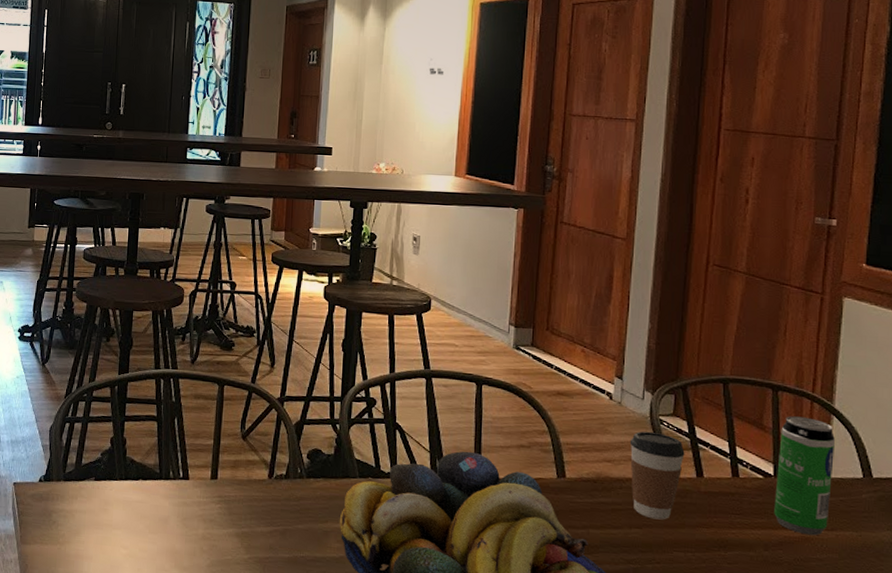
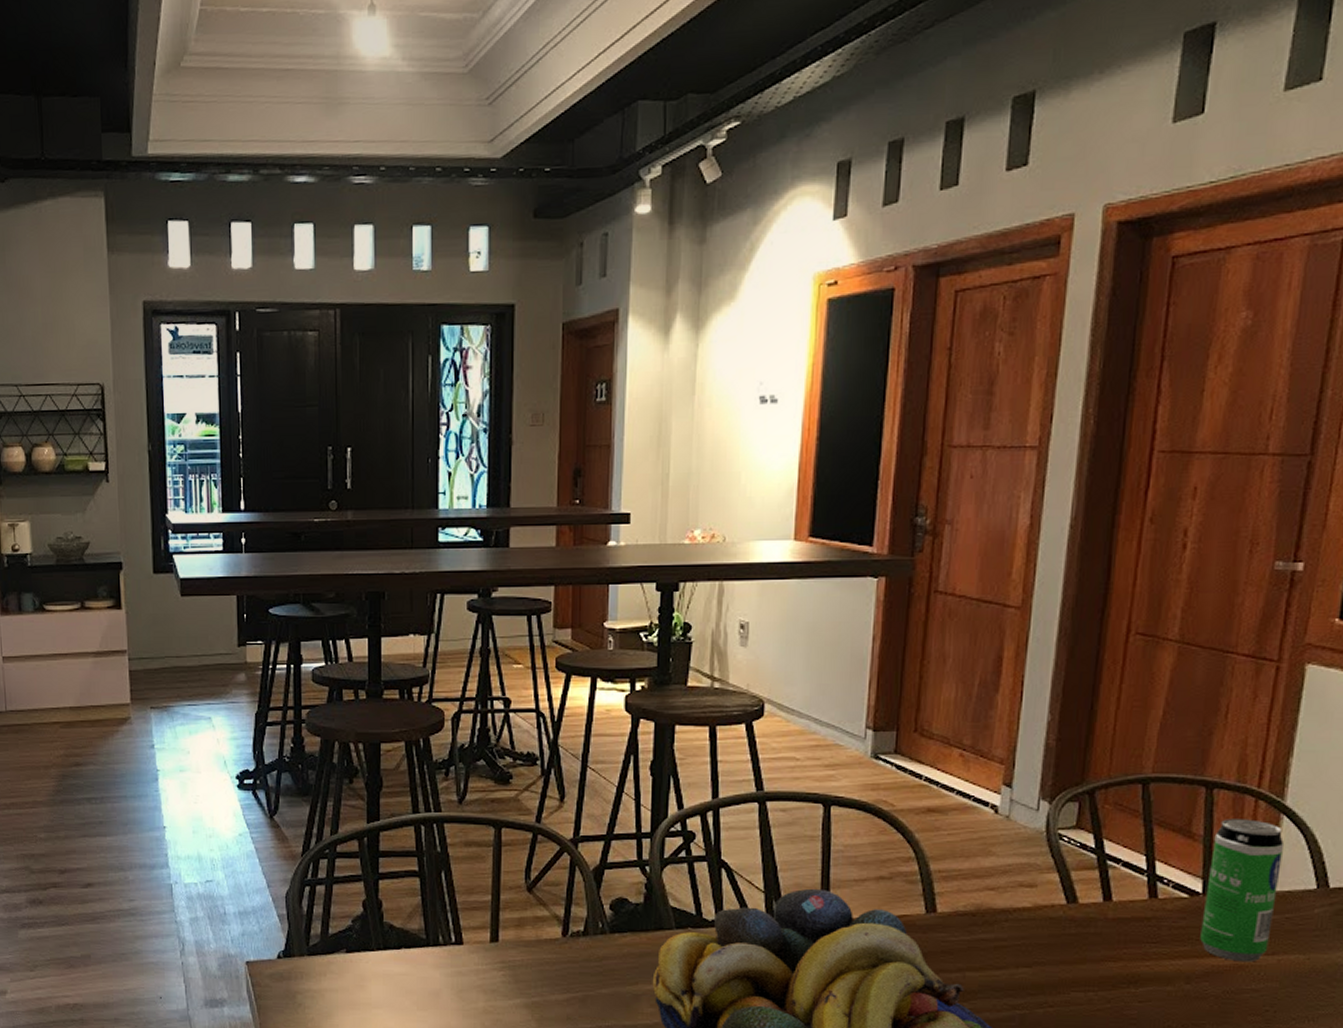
coffee cup: present [629,431,685,520] -> none [1019,850,1090,956]

